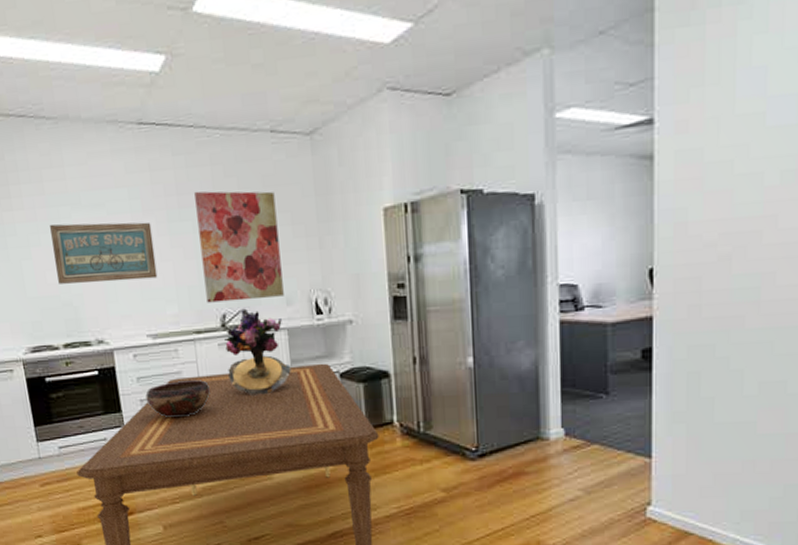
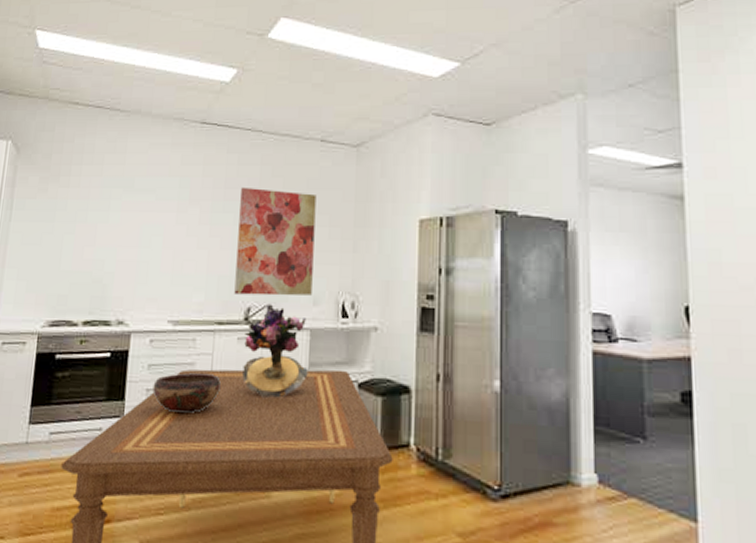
wall art: present [50,222,158,284] -> none [94,204,195,265]

